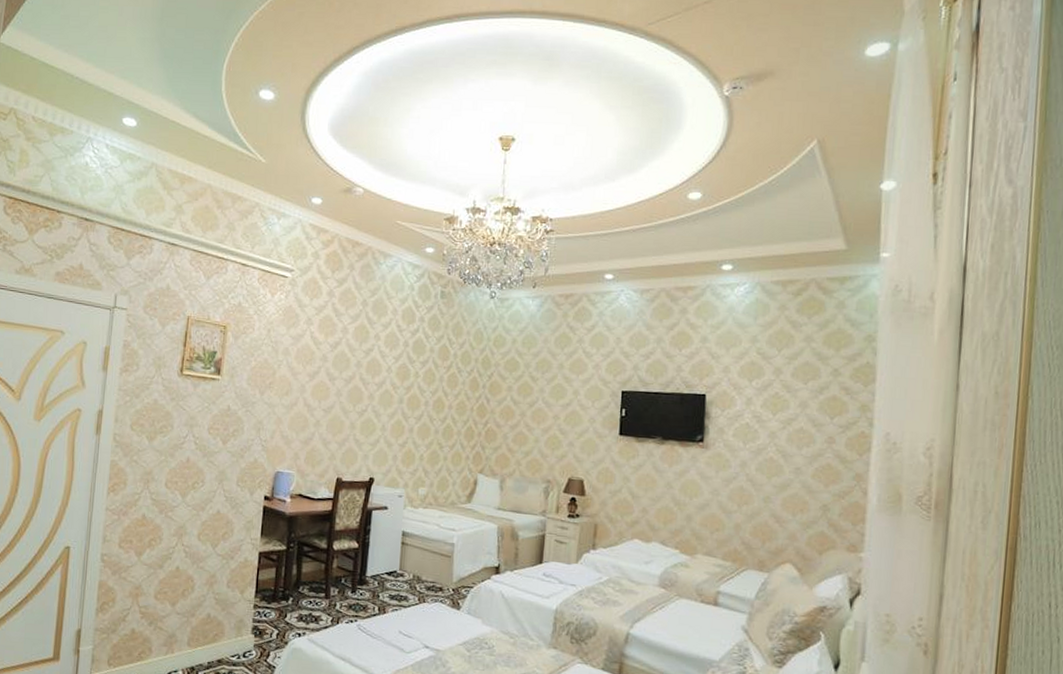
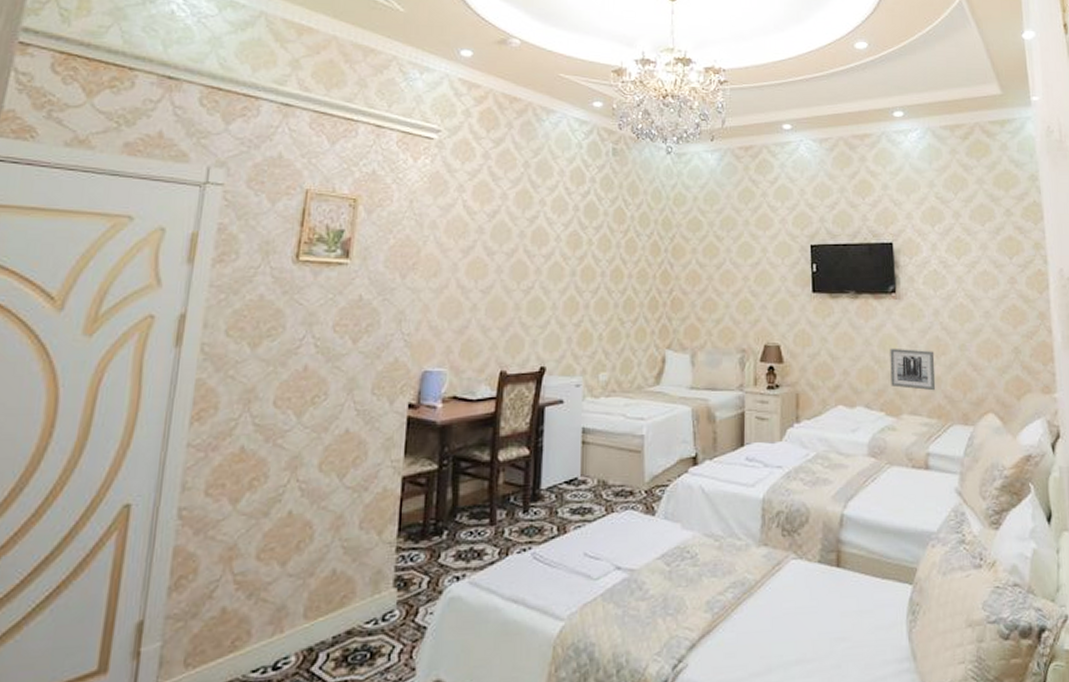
wall art: none [688,493,737,537] -> present [890,348,936,391]

